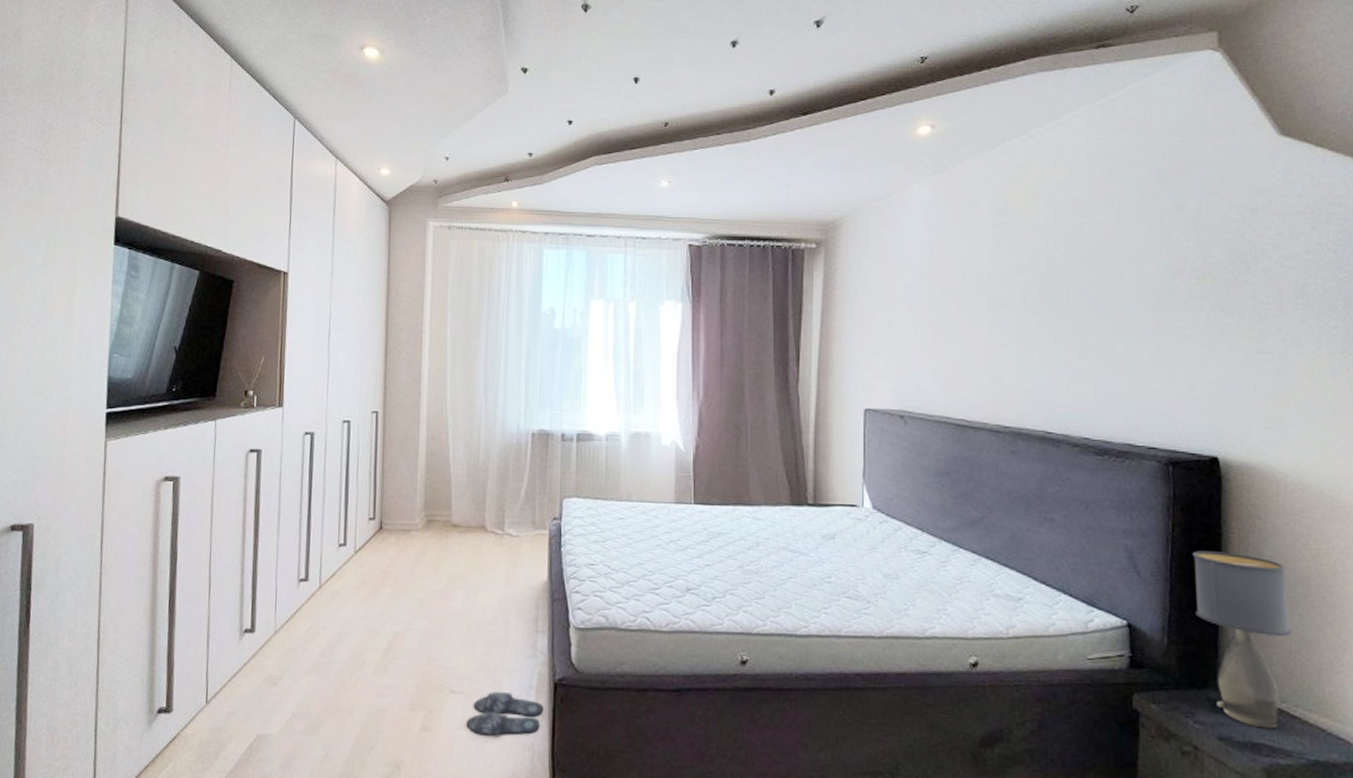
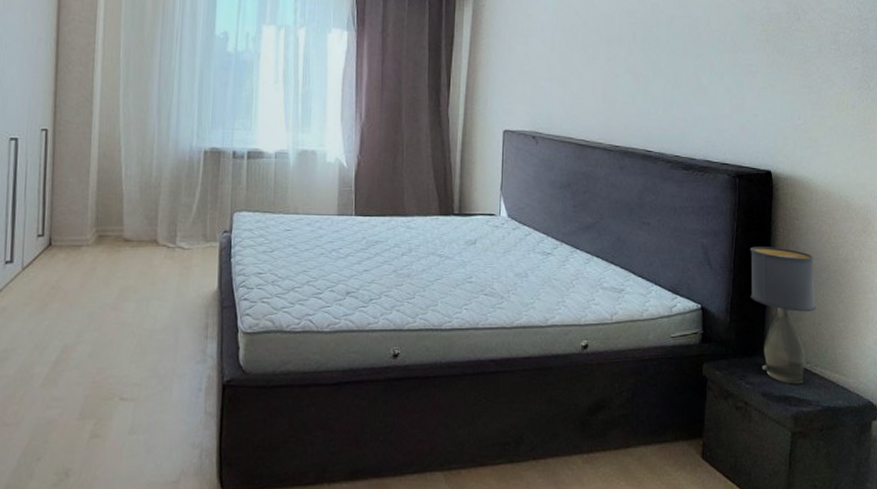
slippers: present [467,692,543,736] -> none [137,396,212,438]

